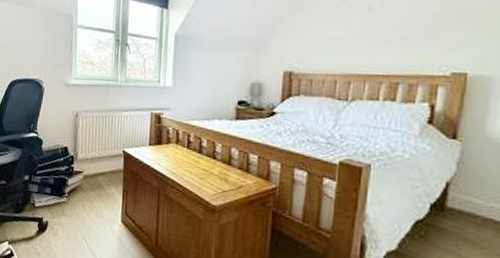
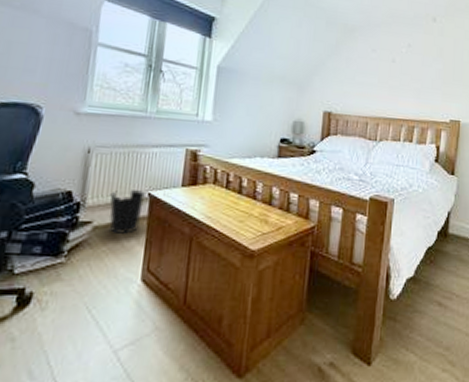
wastebasket: none [94,147,120,183] -> present [109,190,145,234]

